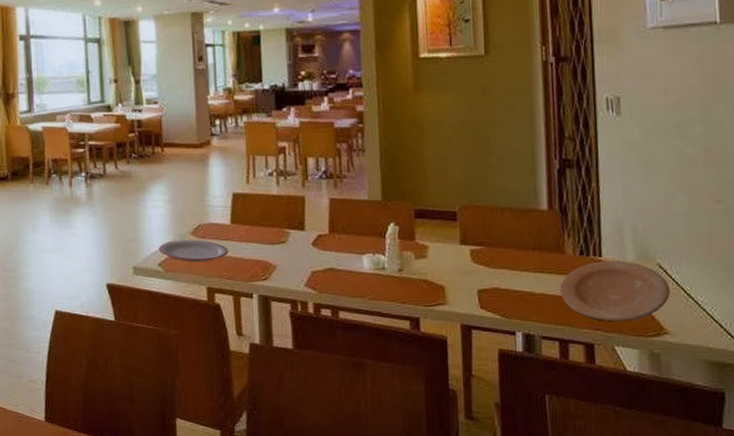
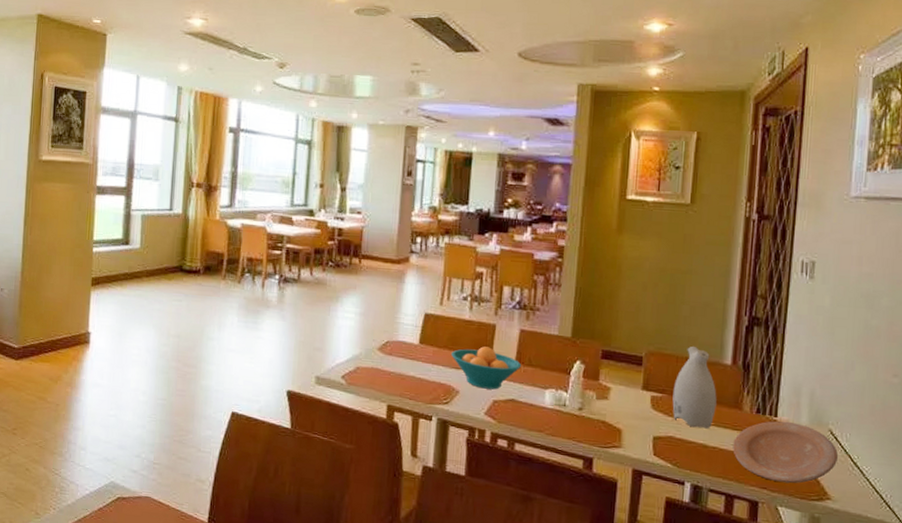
plate: present [159,240,229,263] -> none [344,354,414,380]
fruit bowl: none [263,219,336,261] -> present [450,346,522,390]
vase: none [491,195,538,277] -> present [672,346,717,429]

